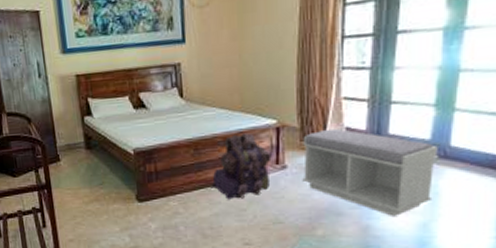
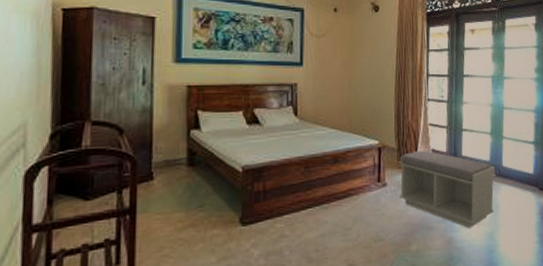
backpack: present [211,133,272,200] -> none [319,152,374,219]

